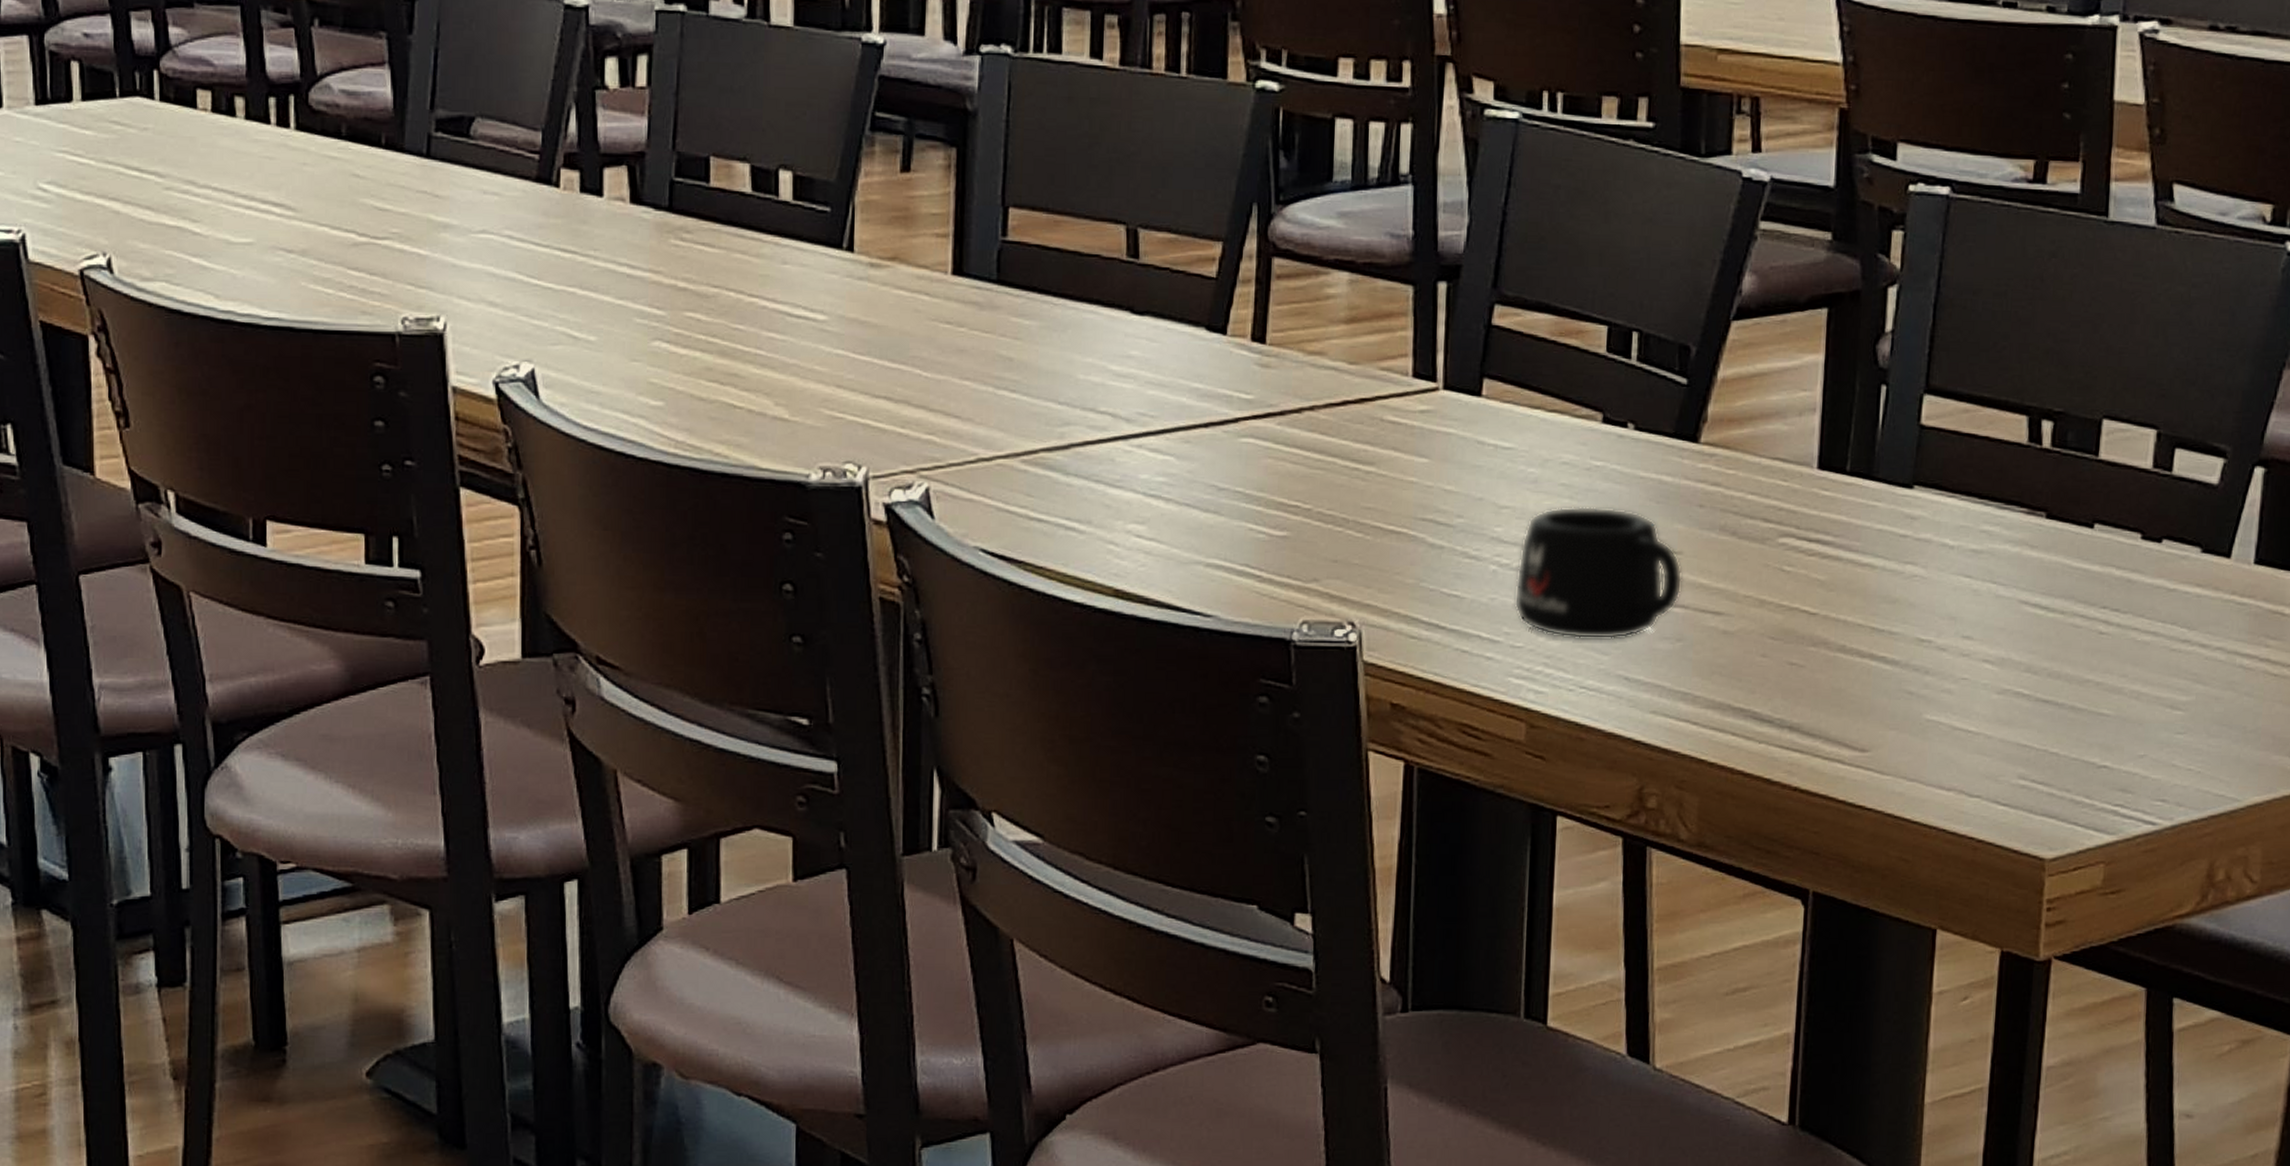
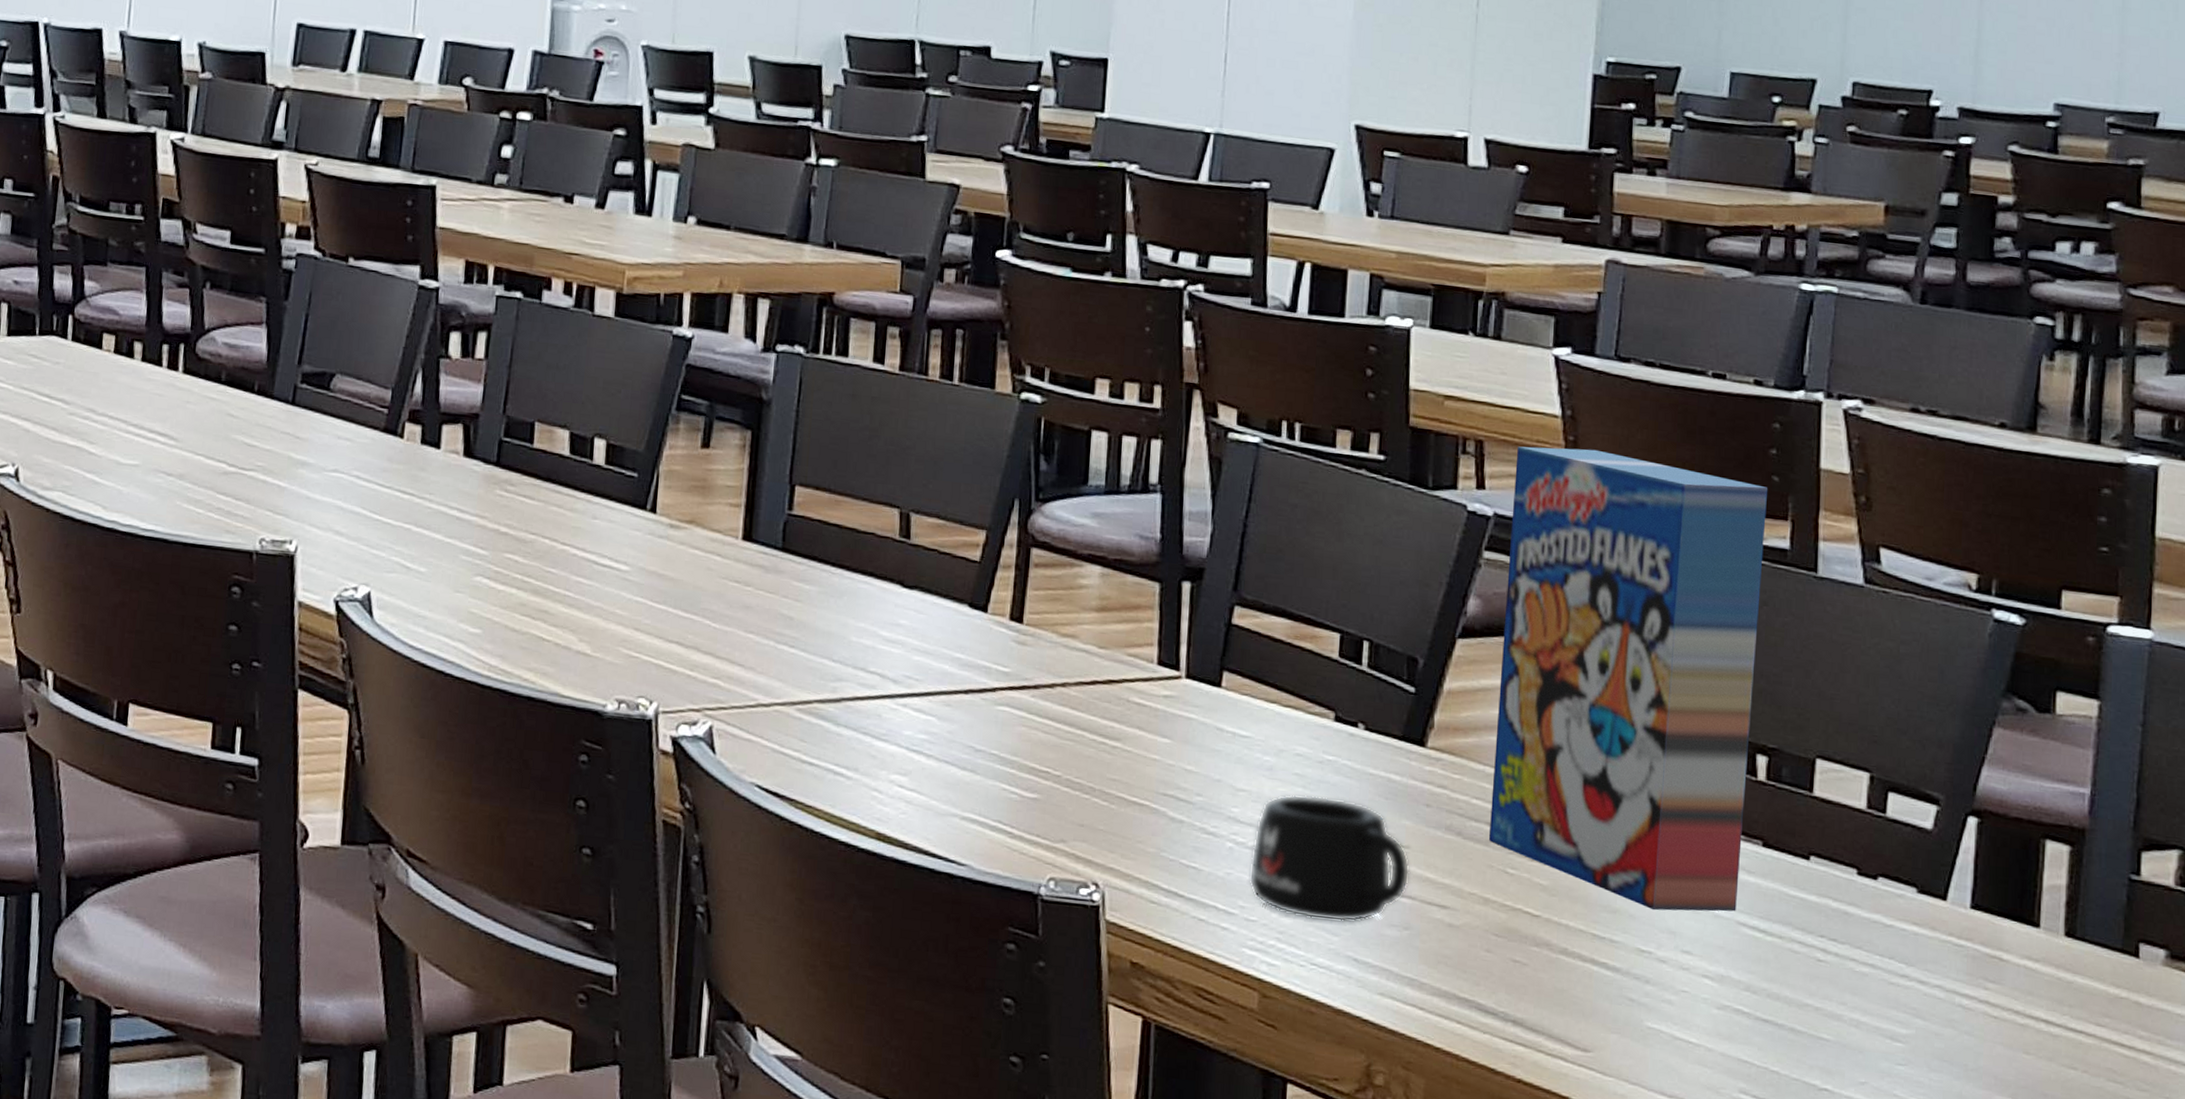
cereal box: none [1764,98,2058,597] -> present [1488,446,1767,912]

